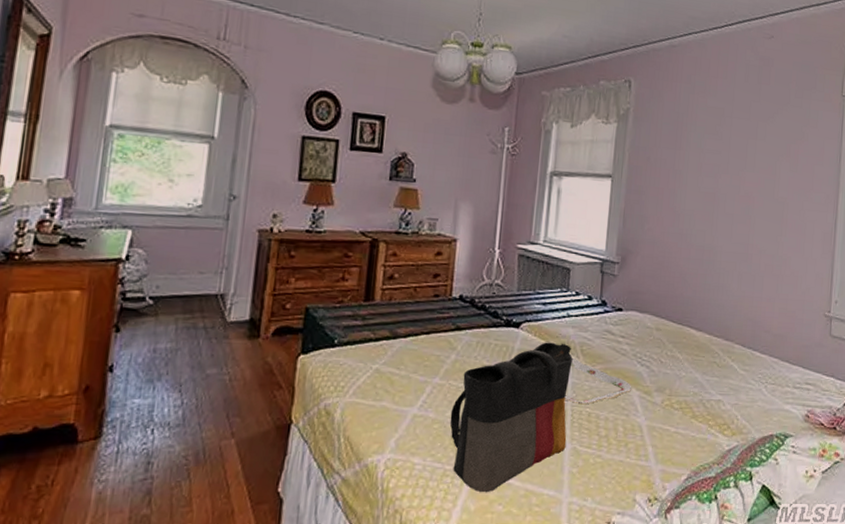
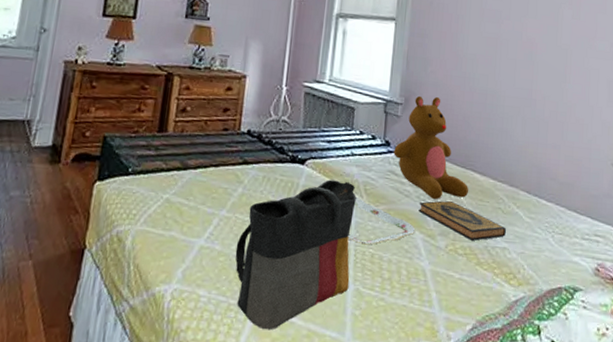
teddy bear: none [610,254,685,357] -> present [394,95,469,200]
hardback book: none [635,357,721,395] -> present [418,201,506,241]

